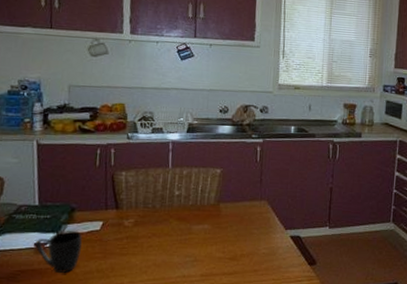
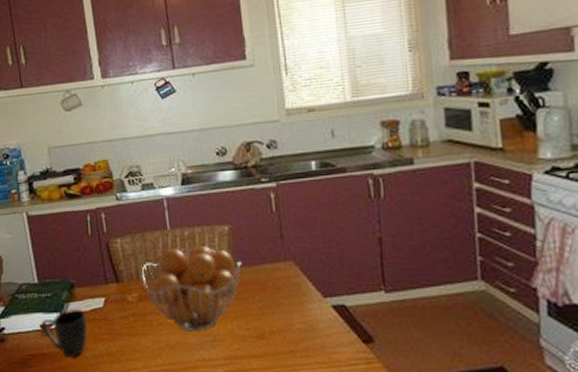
fruit basket: none [140,183,227,253] -> present [141,245,242,332]

